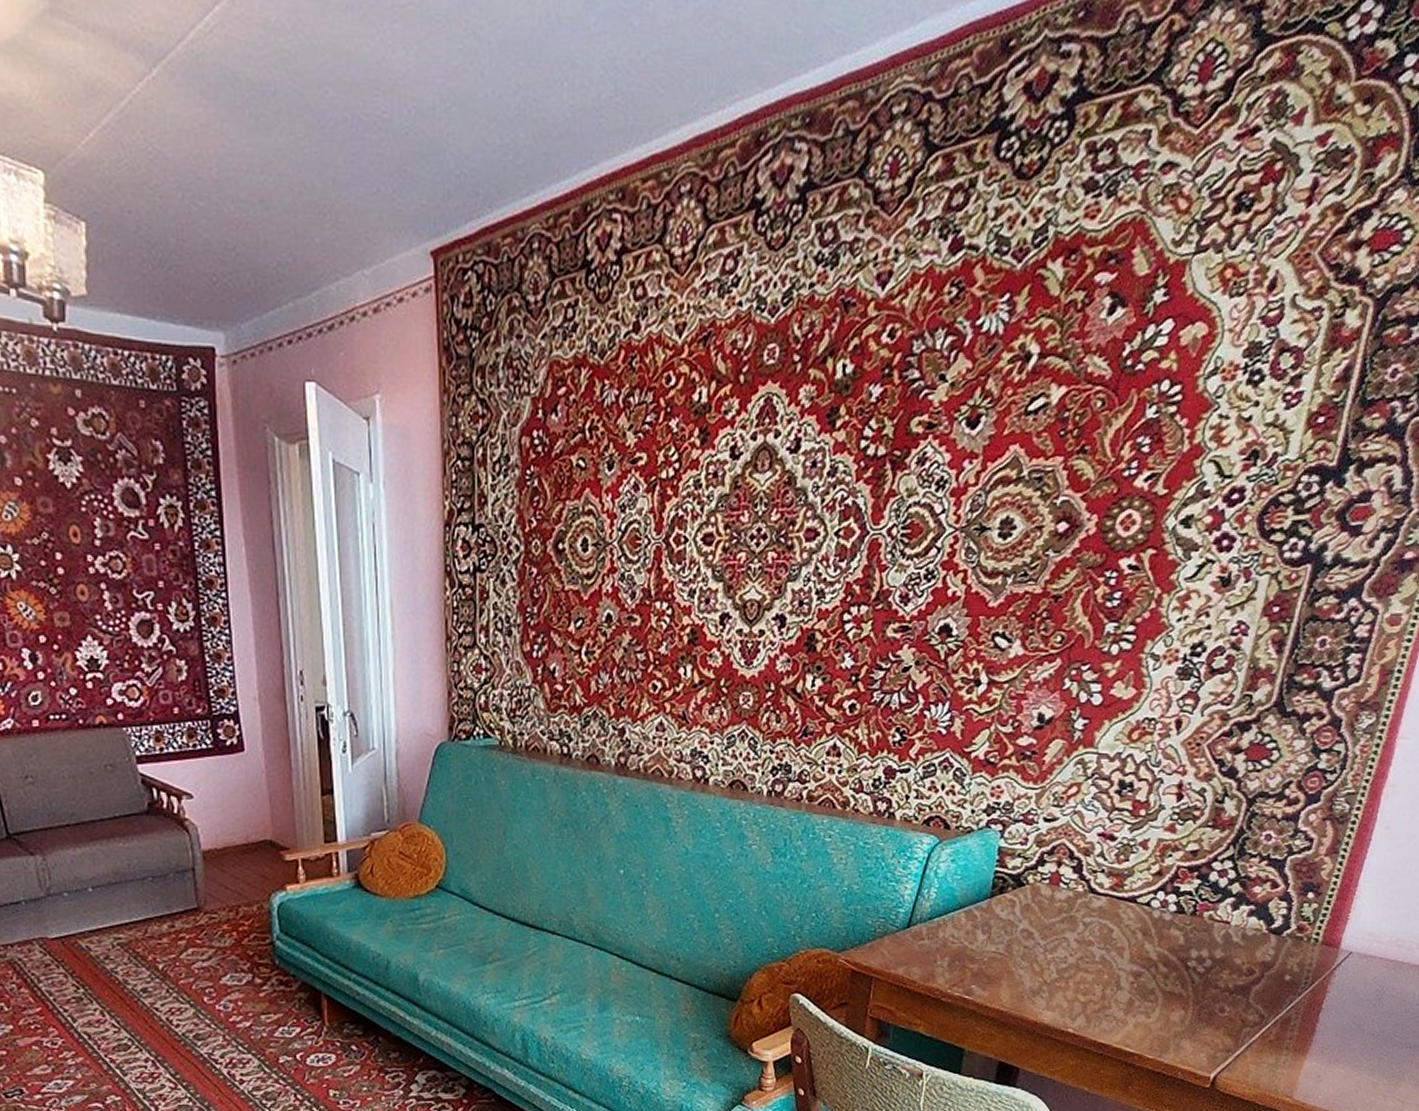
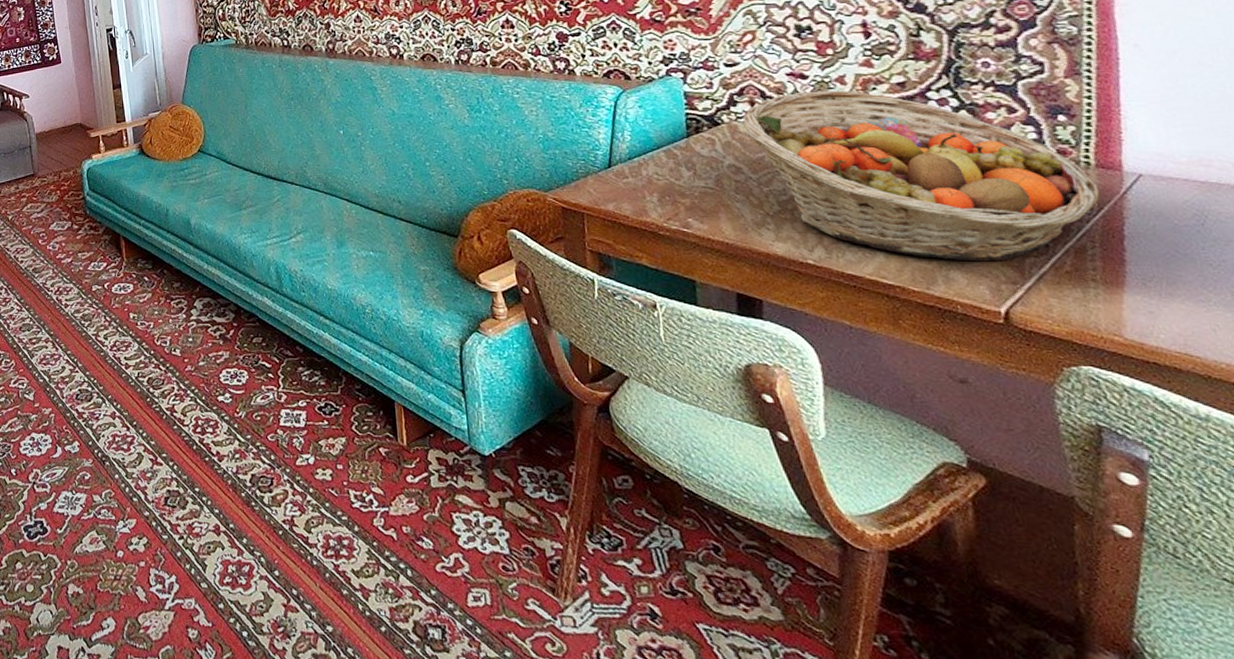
fruit basket: none [1046,854,1317,1030] -> present [743,90,1101,260]

